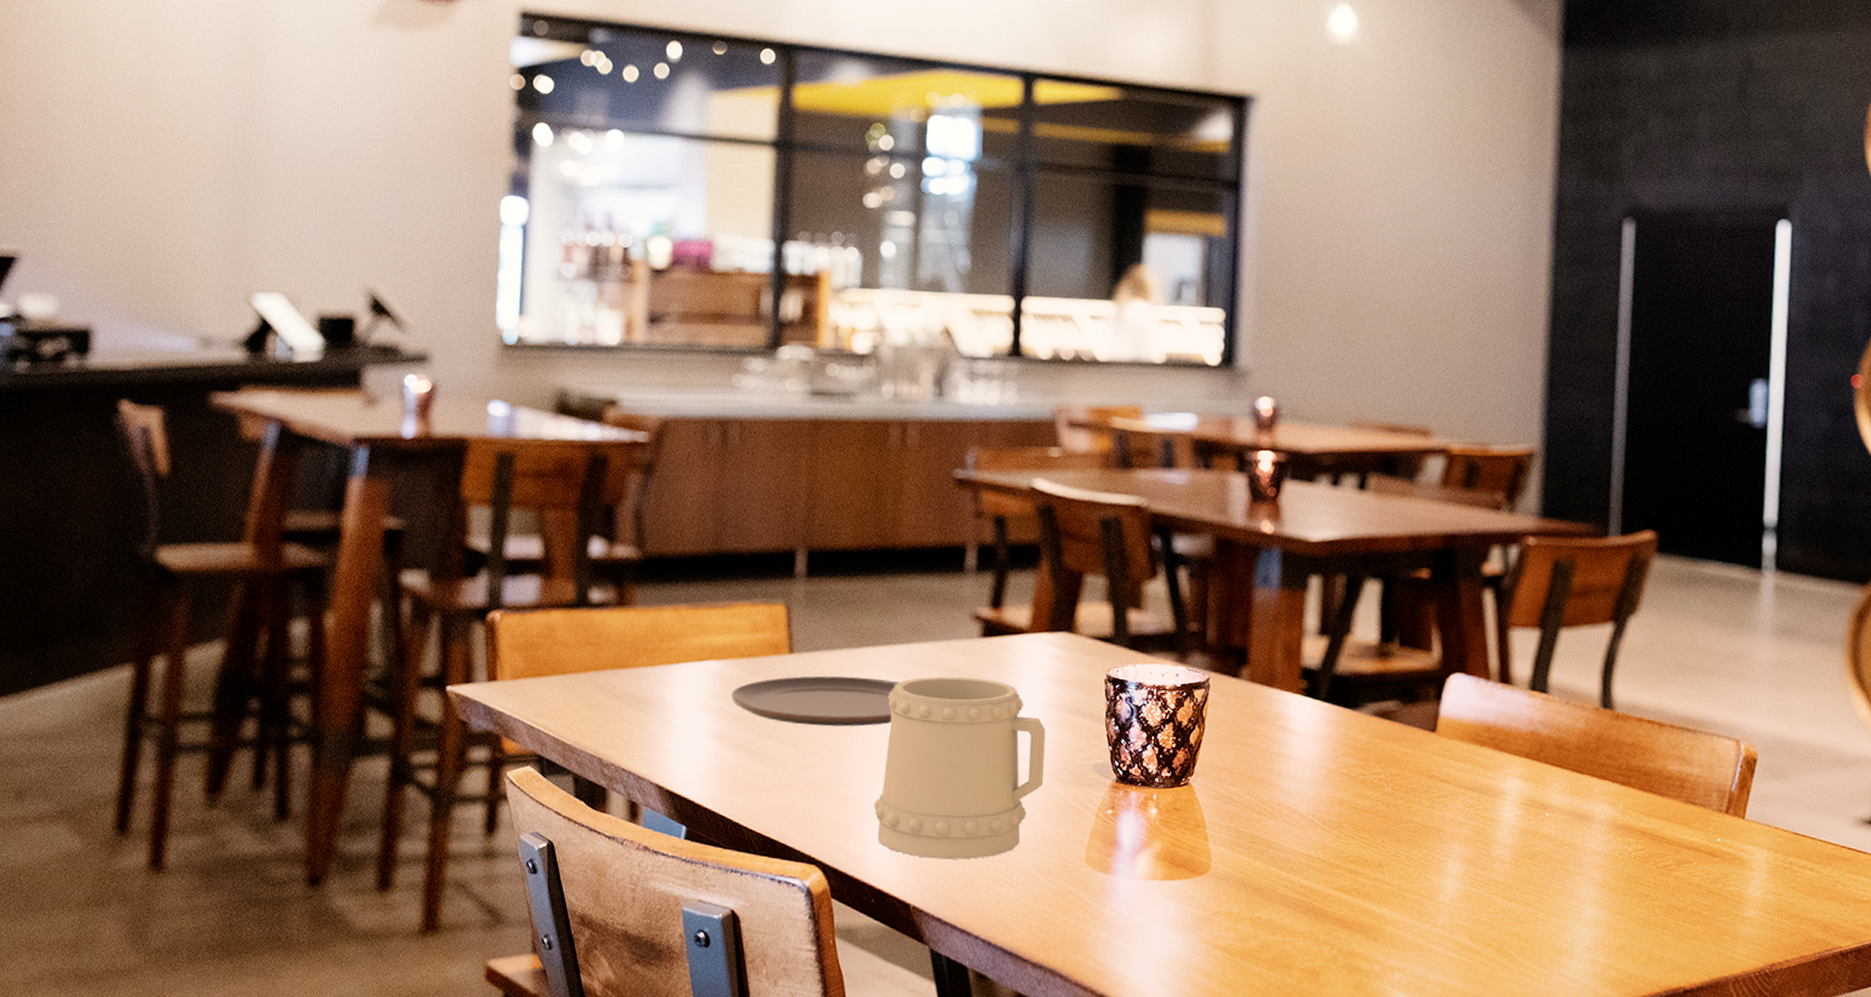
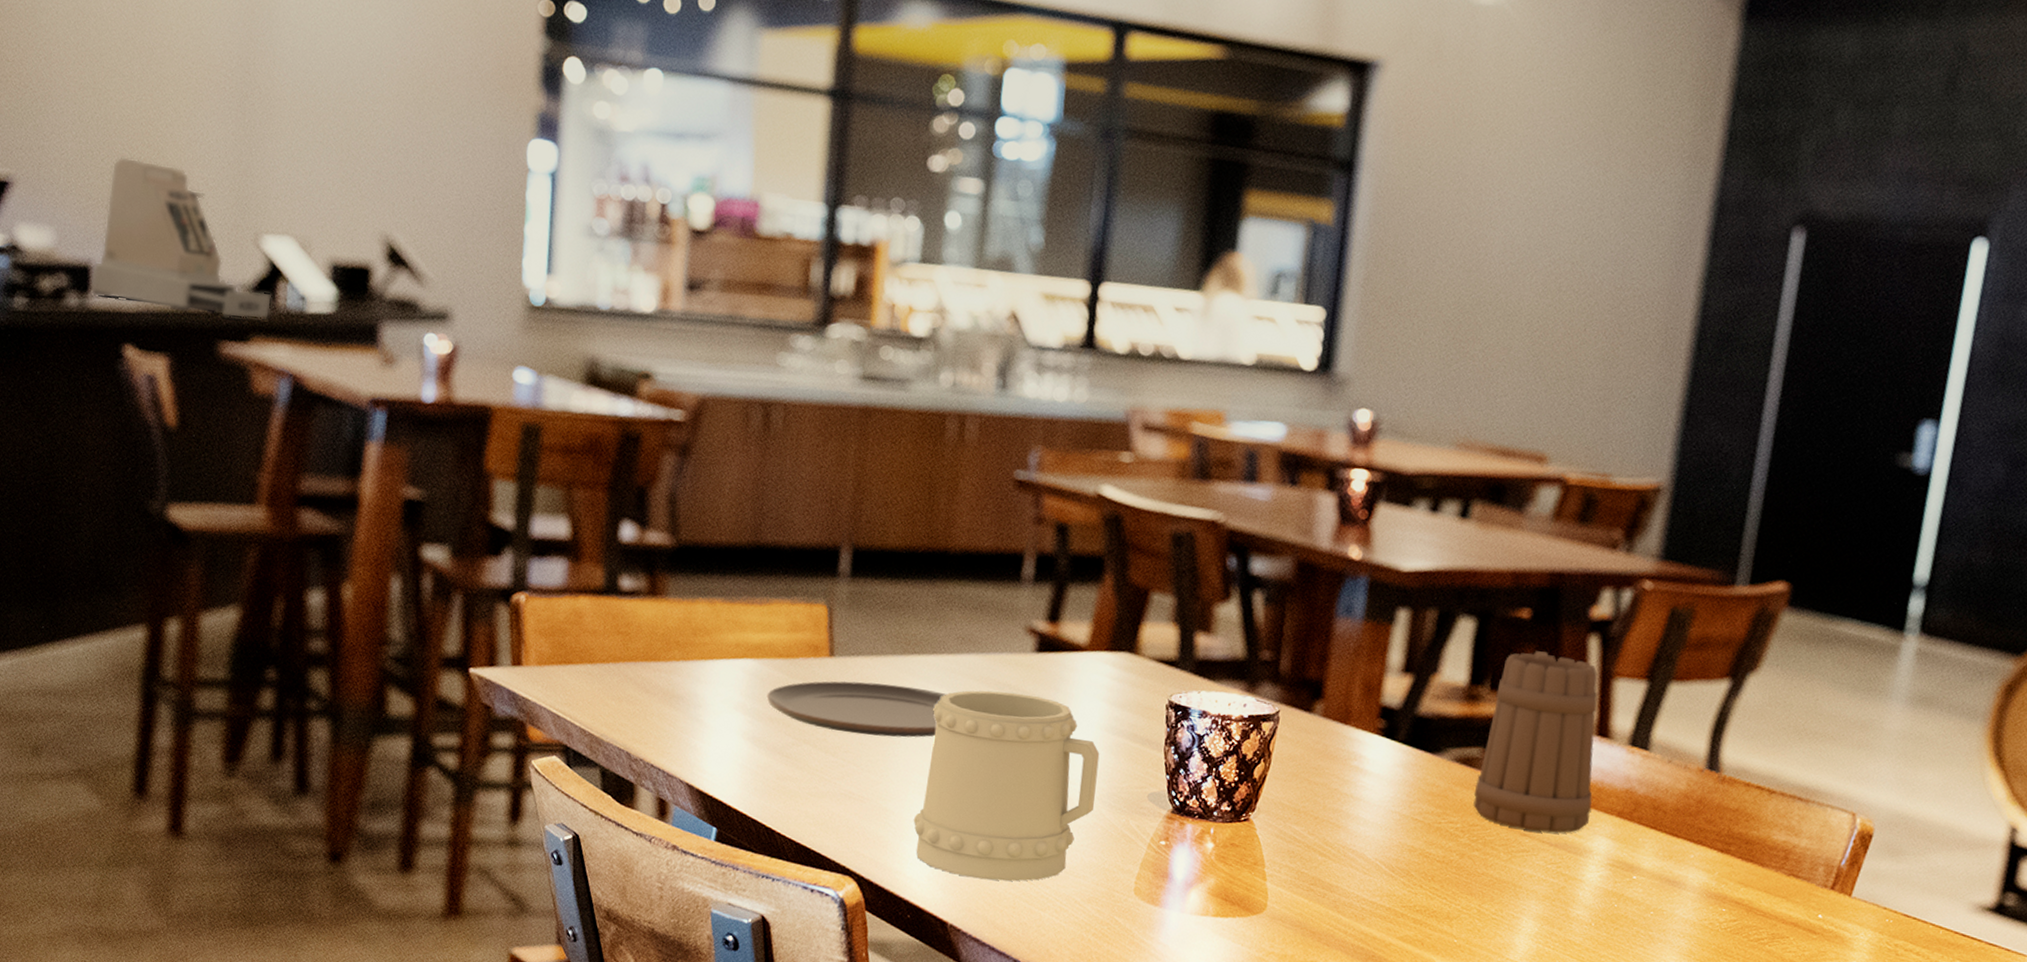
cash register: none [89,230,262,370] -> present [90,157,272,319]
beer mug: none [1393,607,1502,777] -> present [1473,651,1598,833]

